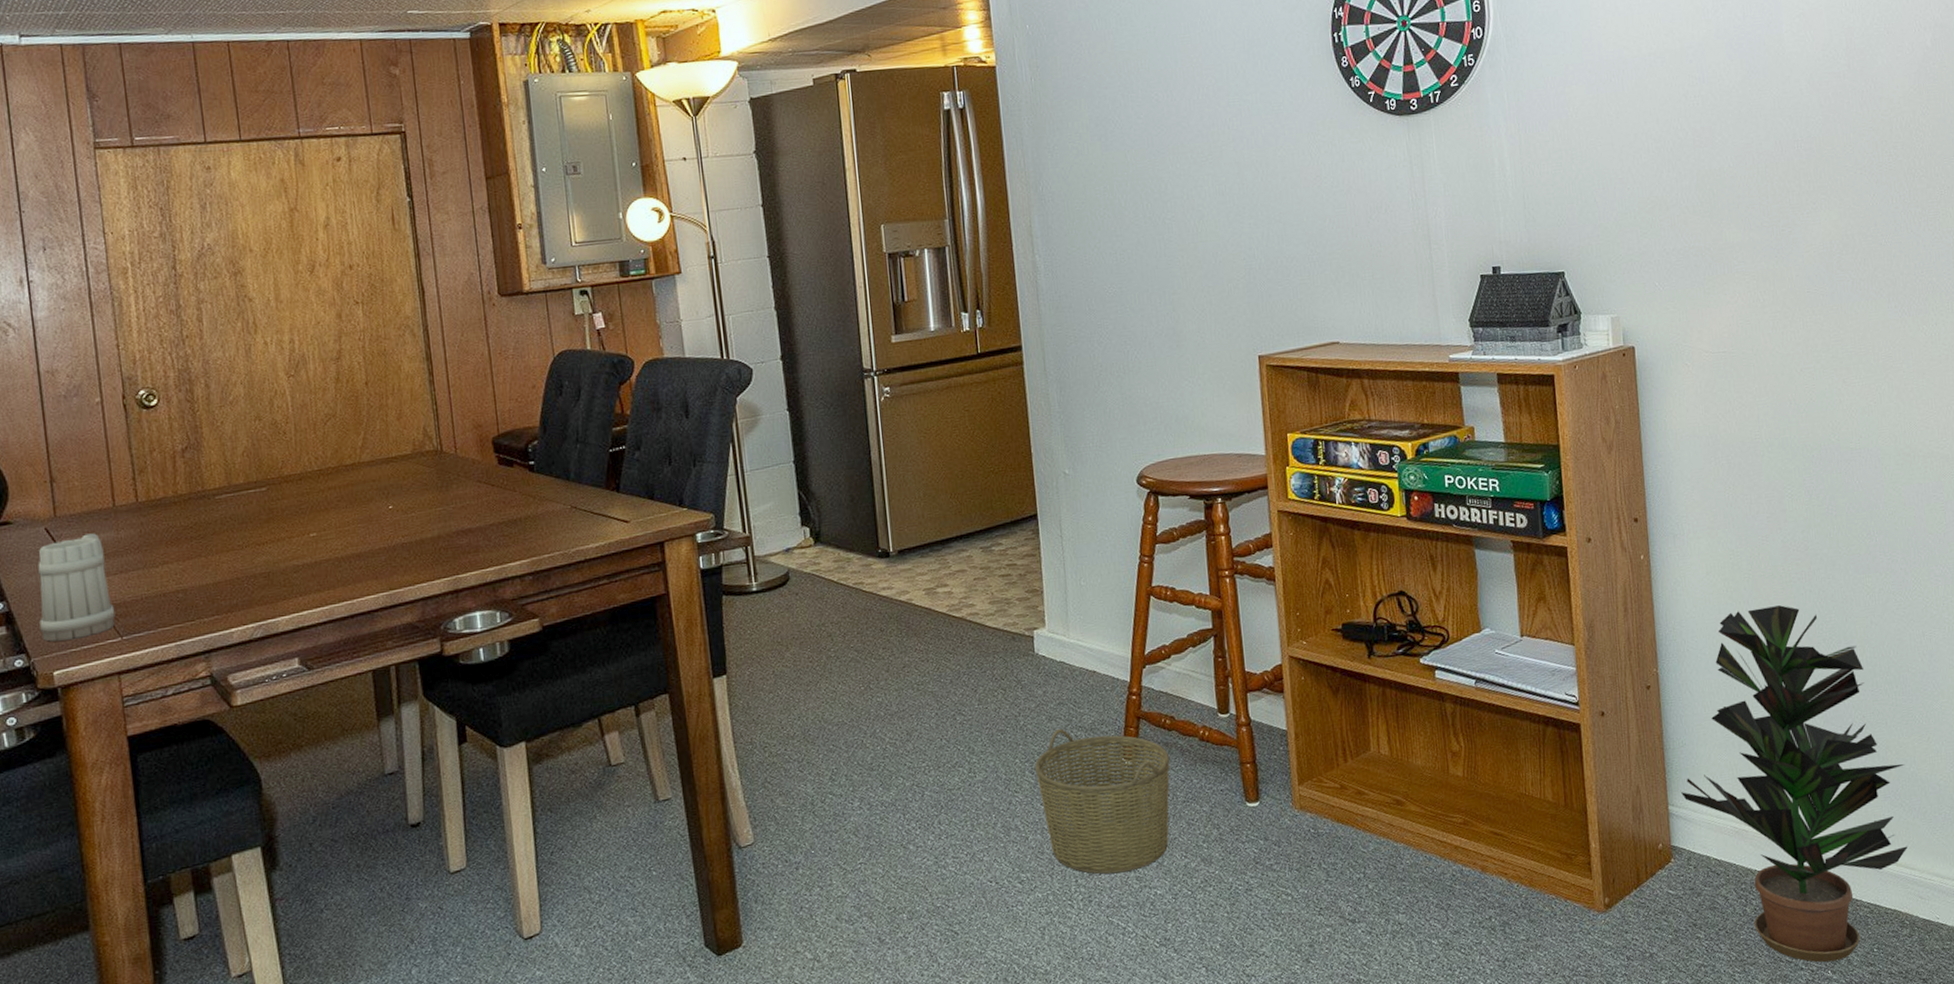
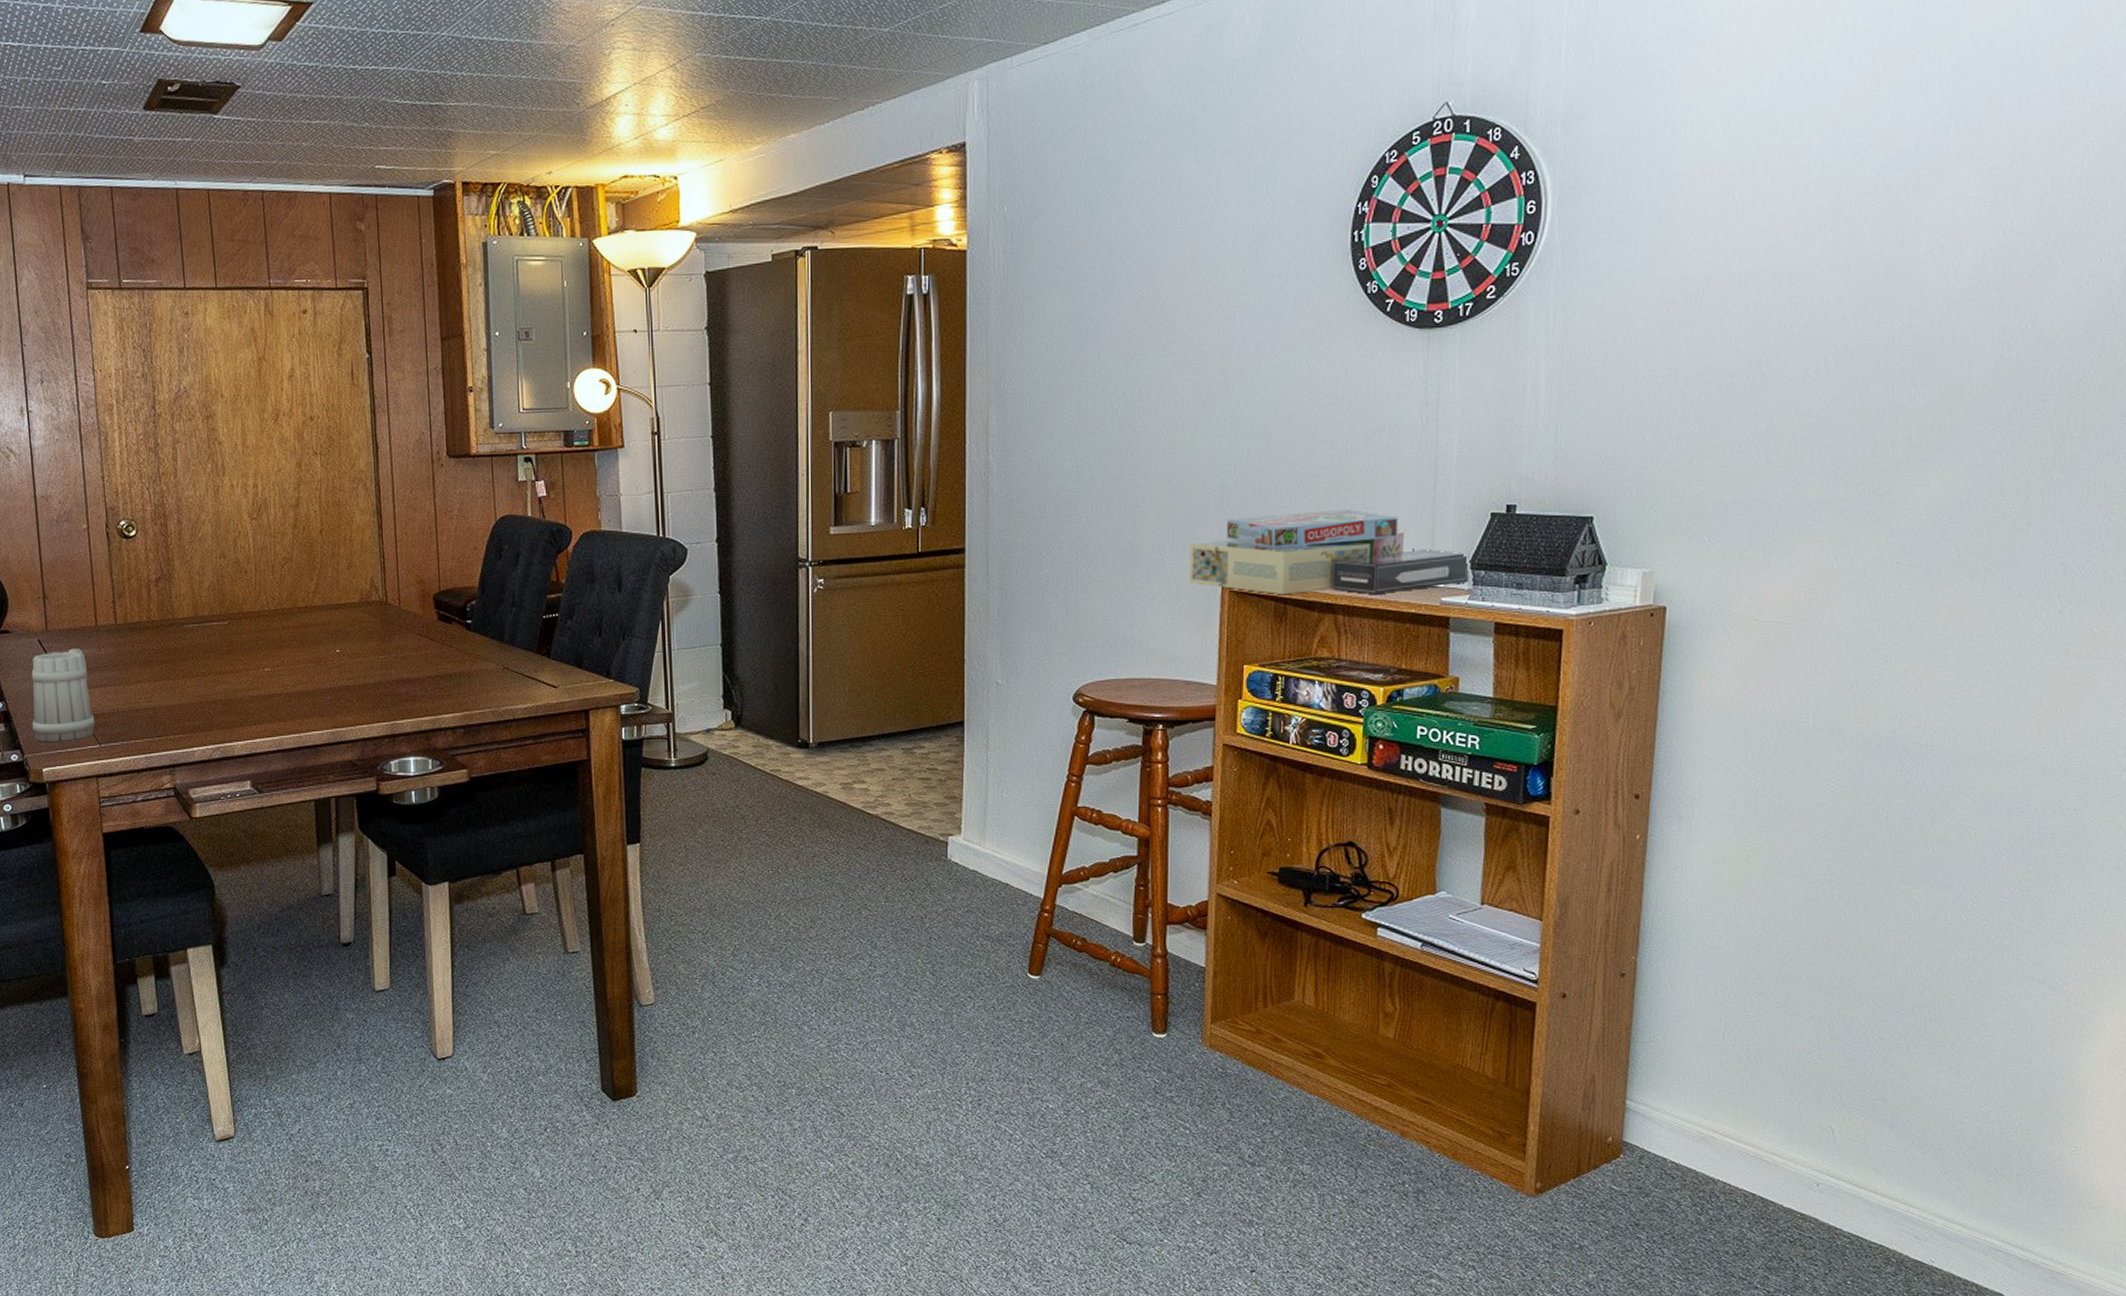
basket: present [1035,728,1170,874] -> none [937,935,1077,1082]
board game: none [1227,281,1469,366] -> present [1189,509,1470,595]
potted plant: present [1681,605,1907,963] -> none [1644,907,1923,1286]

